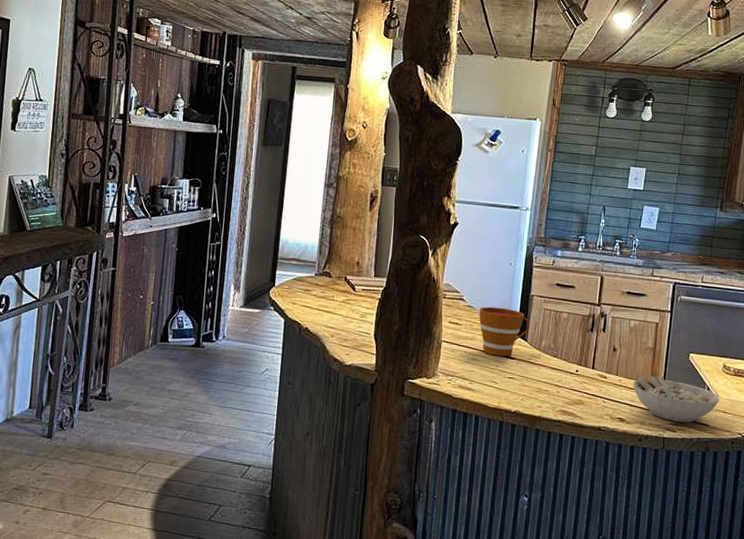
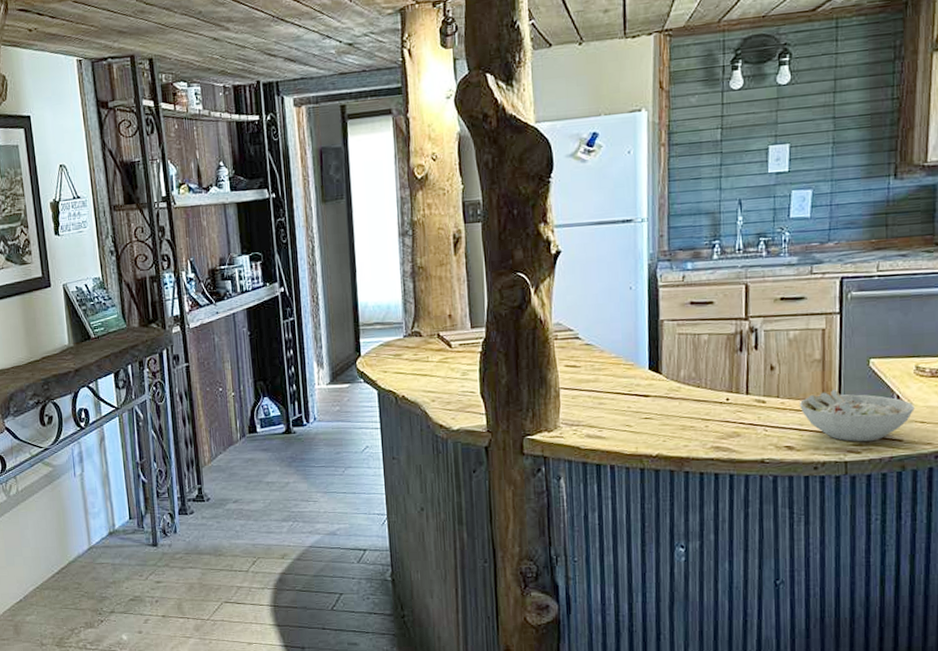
cup: present [479,306,530,357] -> none [599,340,663,396]

